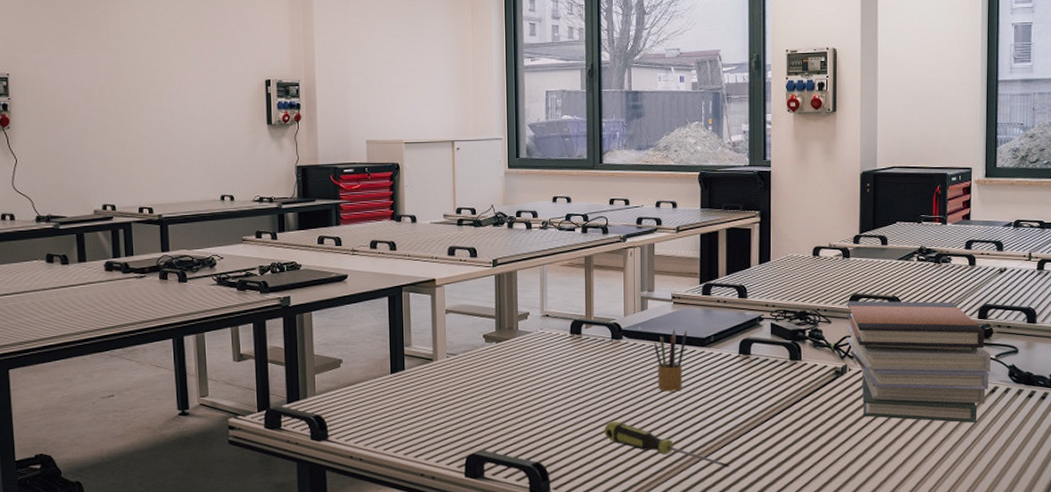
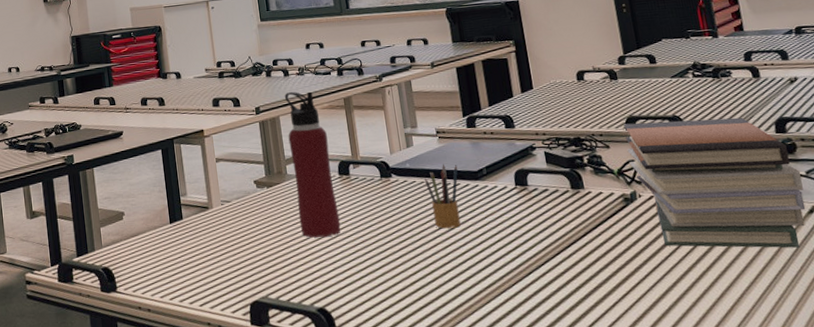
water bottle: none [523,246,566,395] -> present [285,91,341,238]
screwdriver: present [605,421,730,468] -> none [385,261,526,307]

